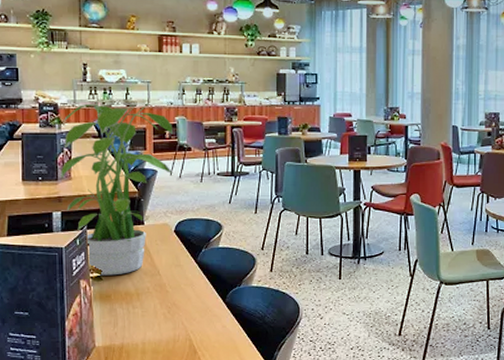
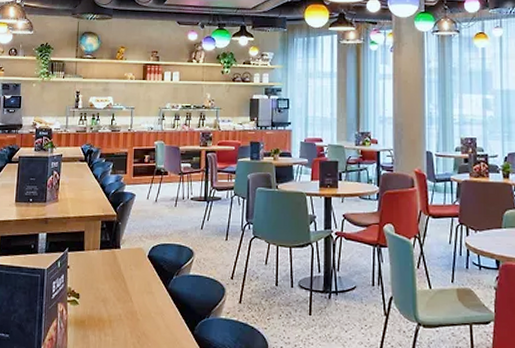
potted plant: present [59,102,174,276] -> none [47,127,152,300]

